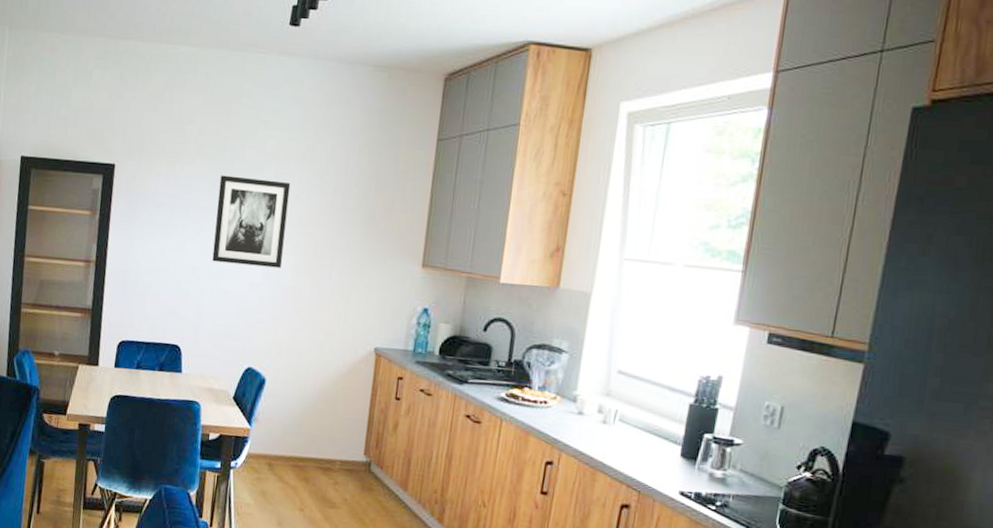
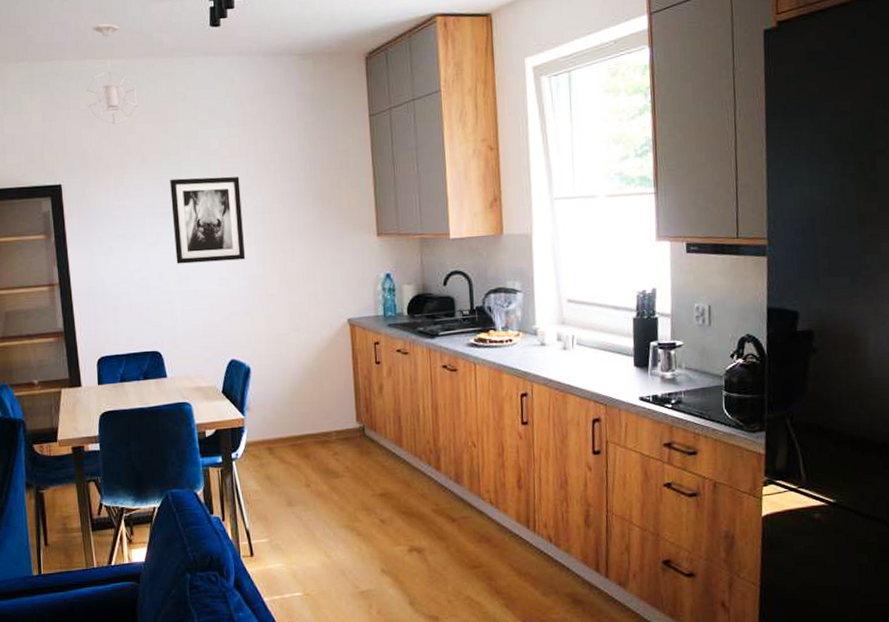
pendant light: none [153,9,205,111] -> present [86,23,138,124]

